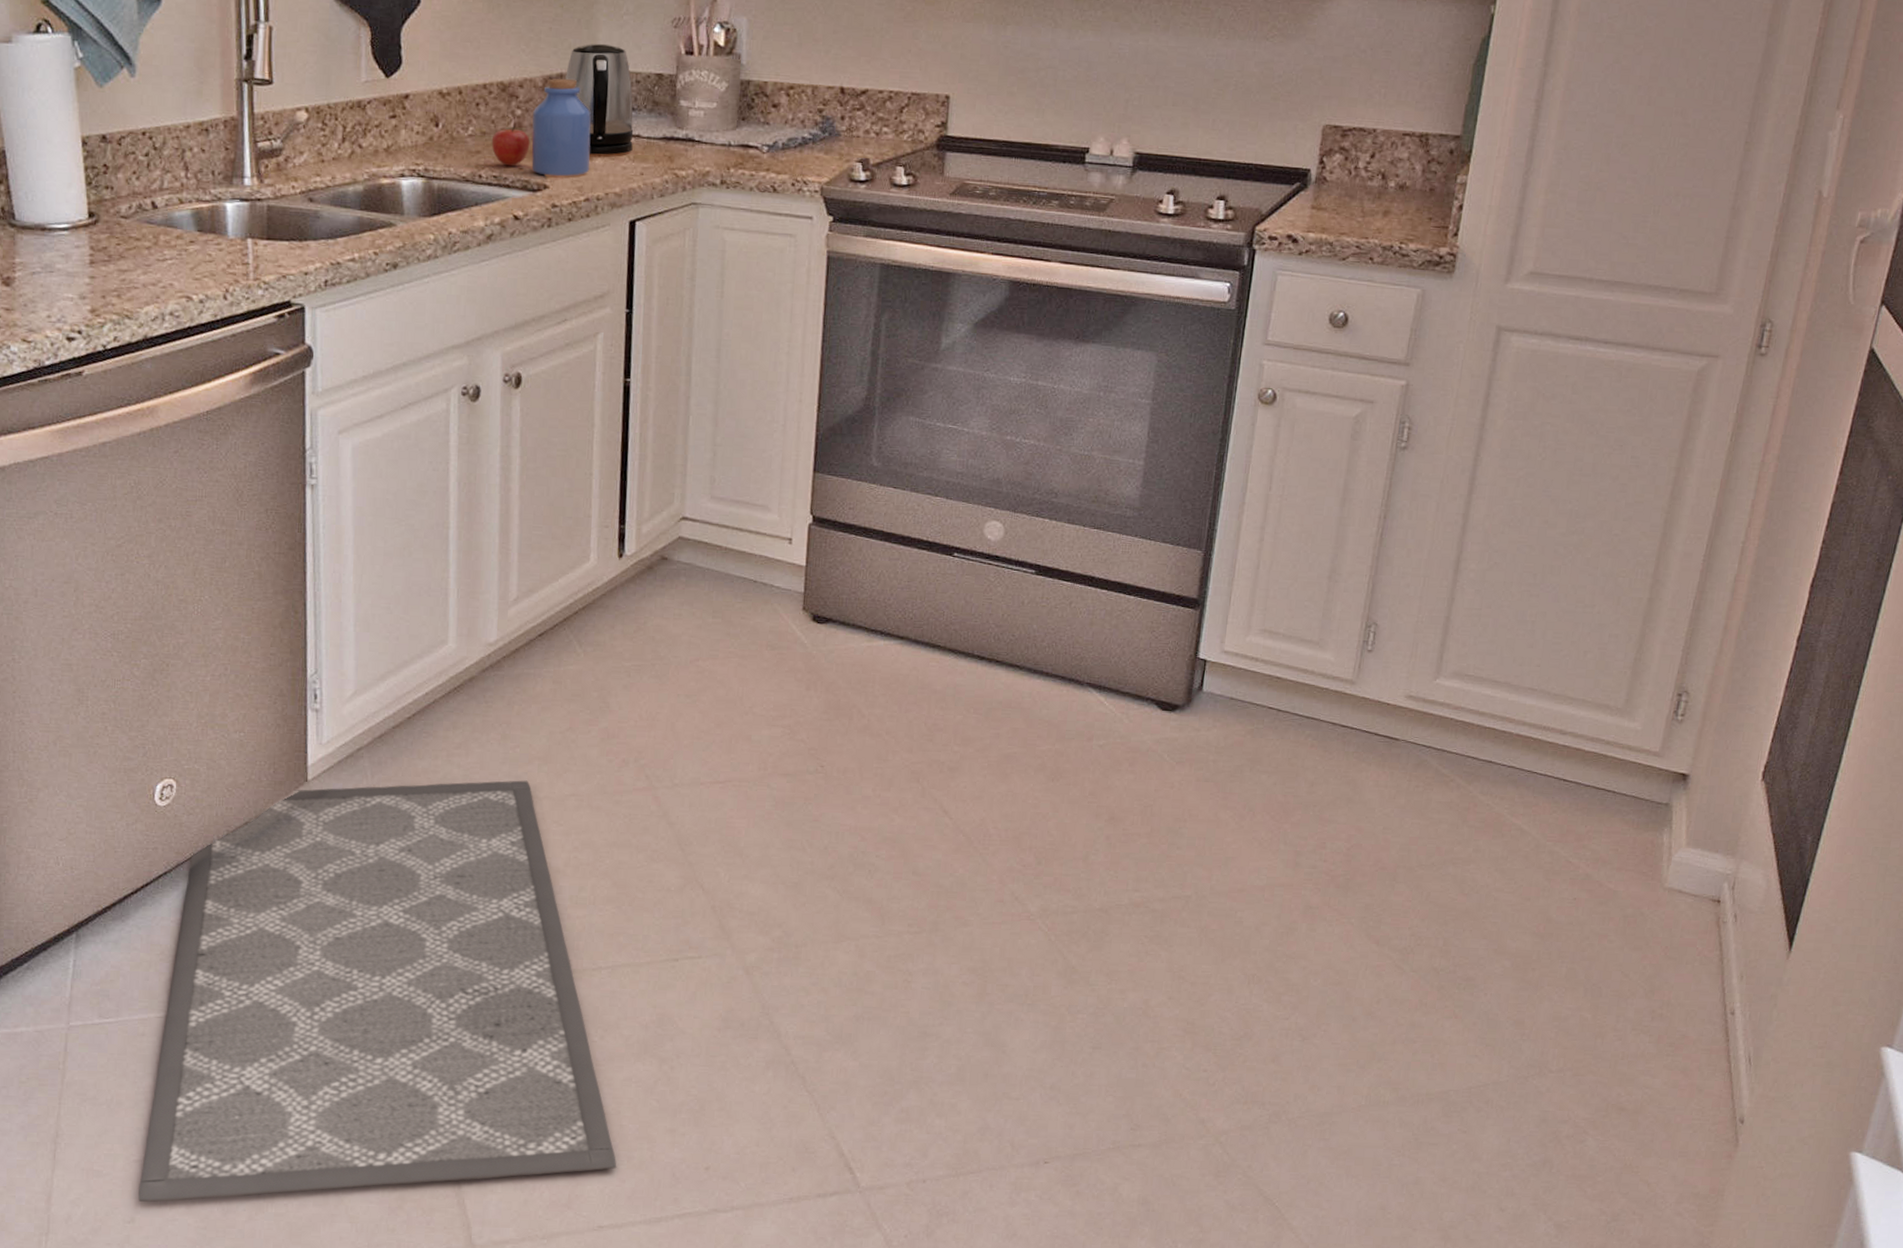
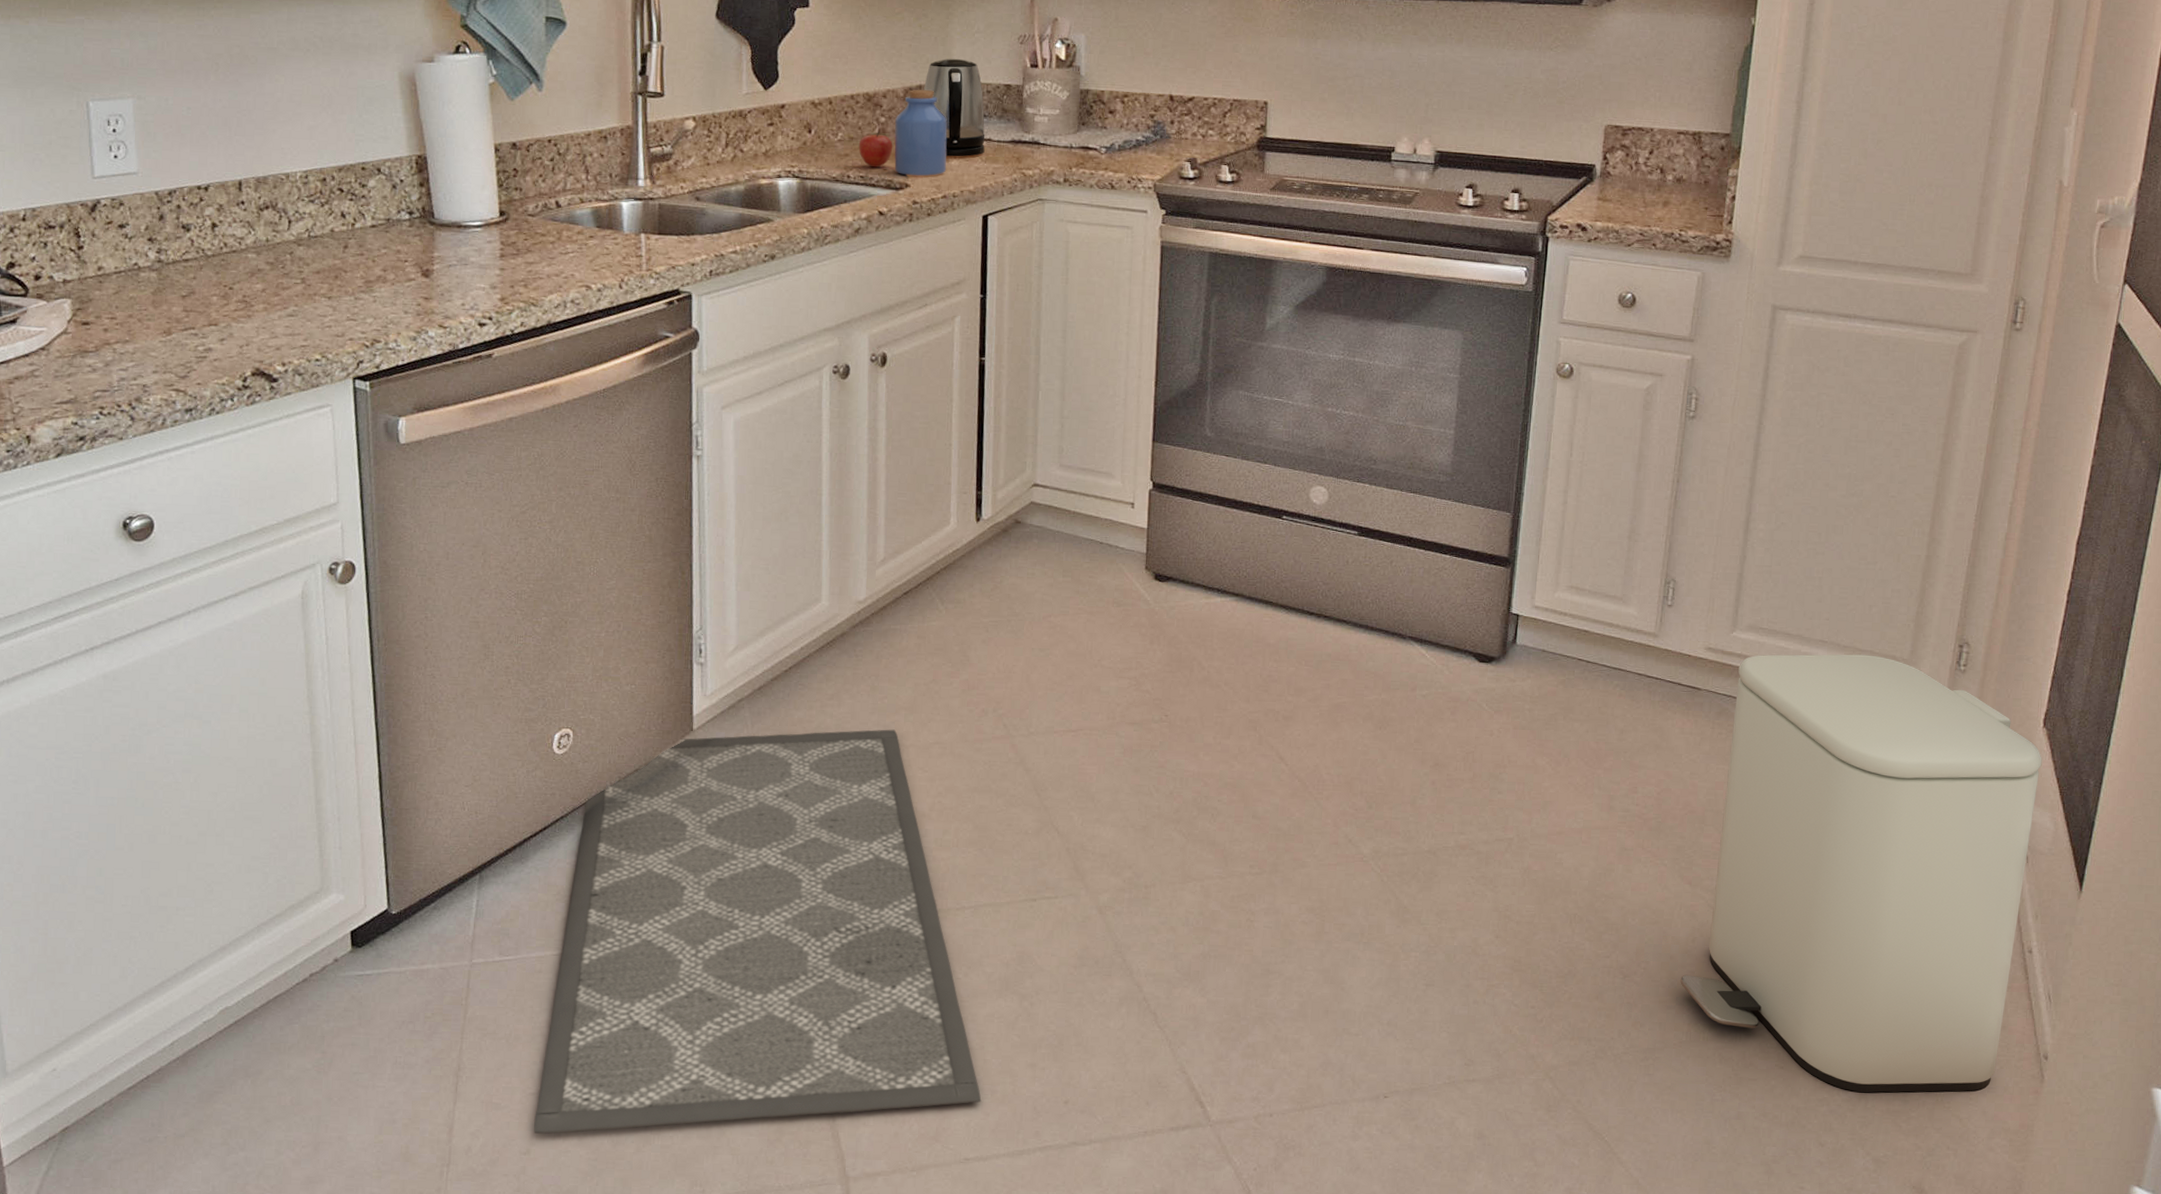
pedal bin: none [1362,703,1759,1159] -> present [1680,654,2042,1094]

